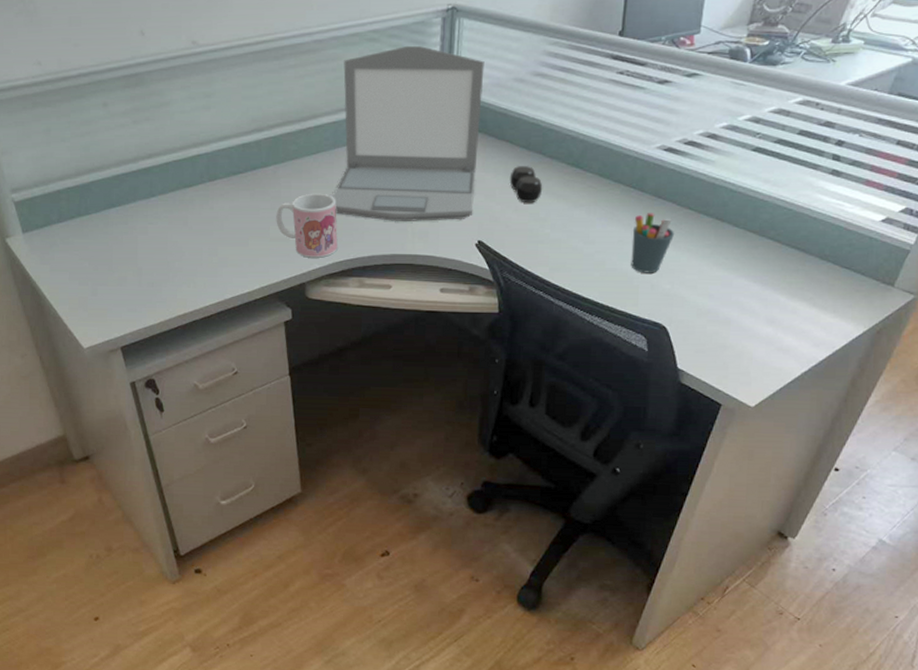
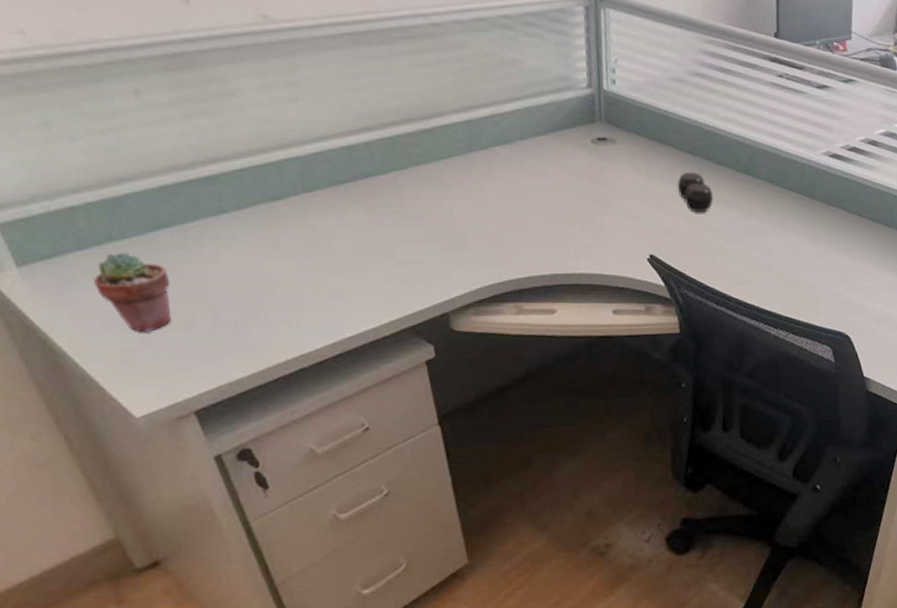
potted succulent: none [67,225,114,285] -> present [94,252,171,332]
mug: present [276,193,338,258] -> none [401,205,486,283]
laptop: present [332,45,485,221] -> none [471,35,641,236]
pen holder: present [631,213,675,273] -> none [807,220,848,282]

